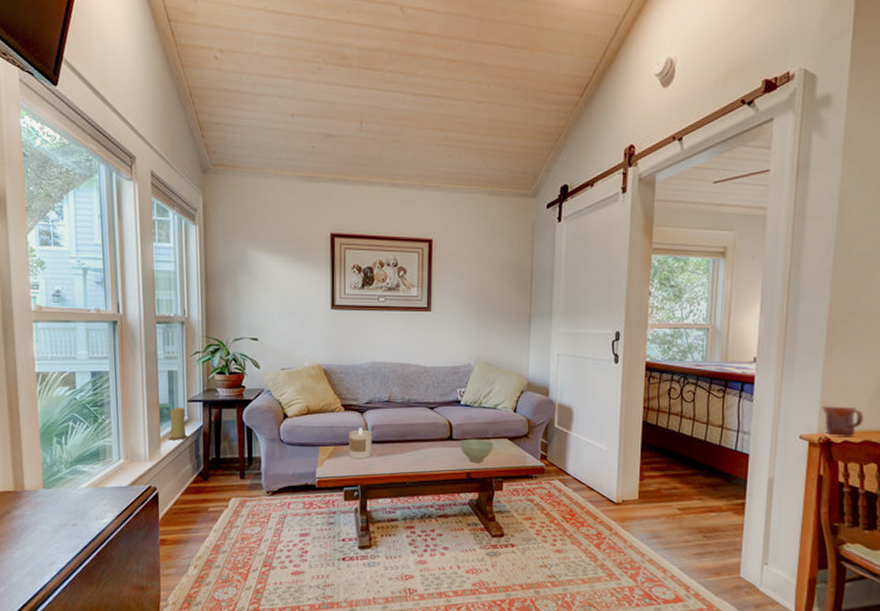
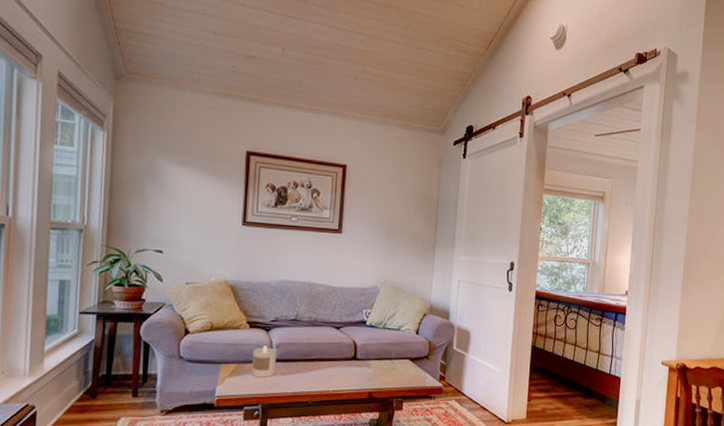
candle: present [168,408,188,441] -> none [53,320,77,356]
bowl: present [459,439,494,463] -> none [363,359,396,383]
mug: present [822,406,864,437] -> none [679,336,712,364]

